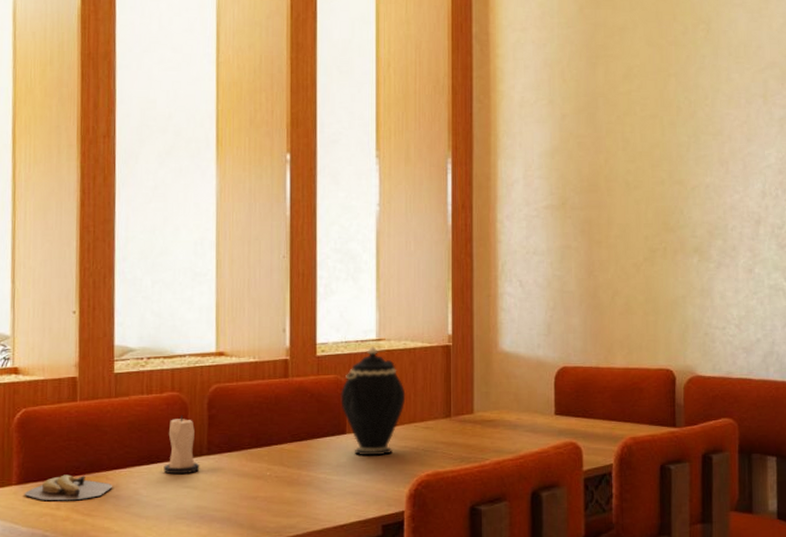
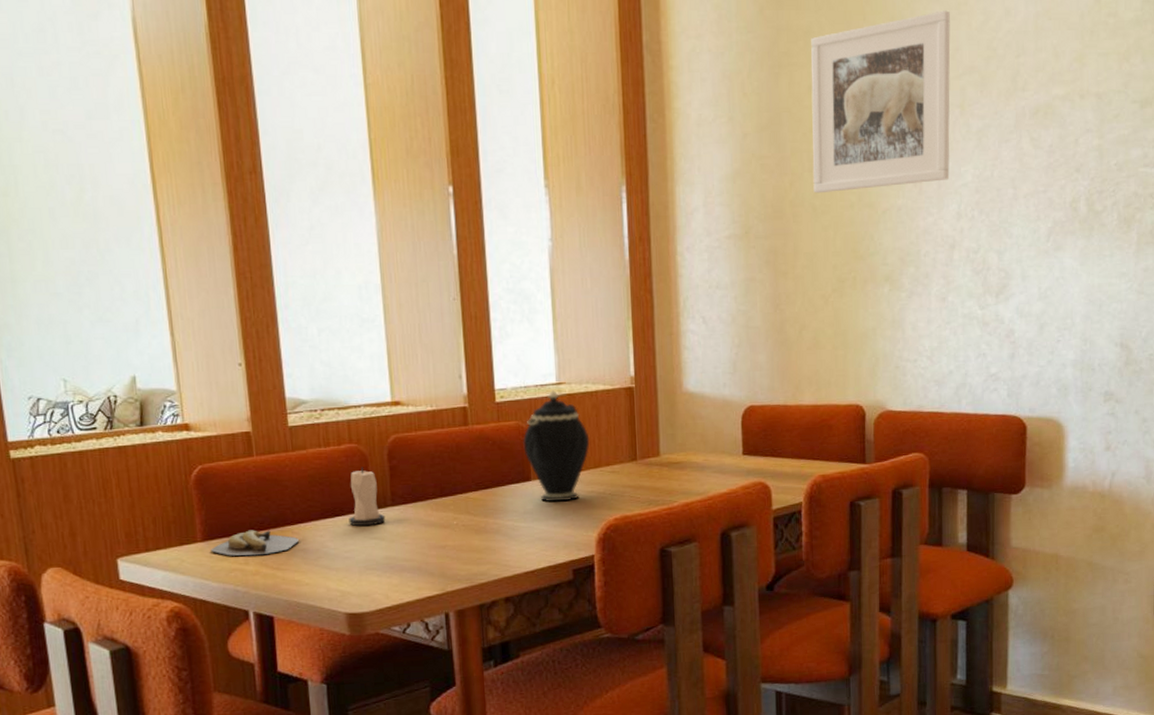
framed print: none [625,13,754,170] -> present [811,10,951,194]

